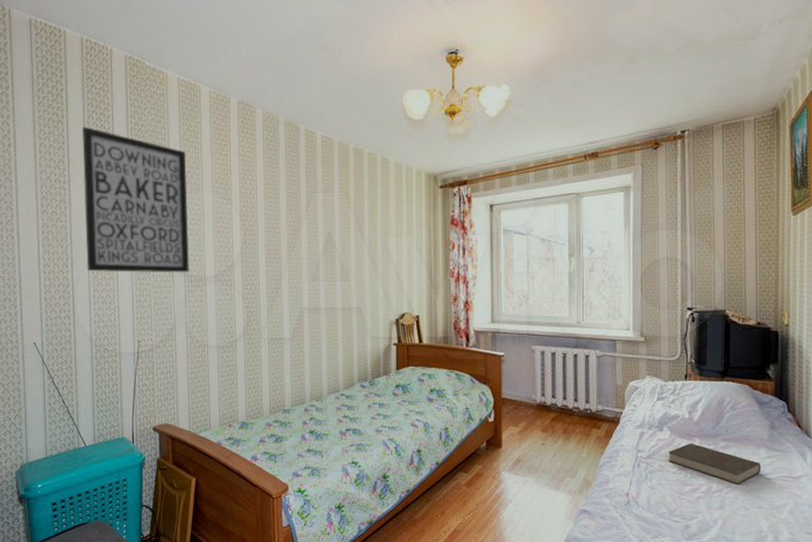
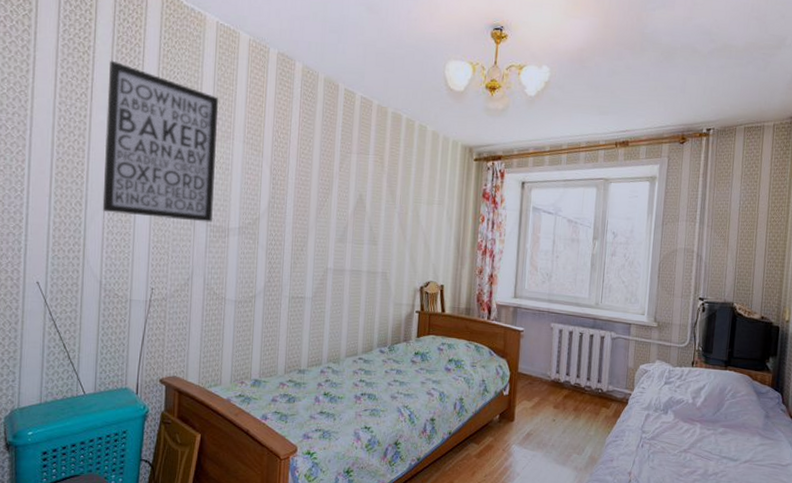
book: present [668,443,762,484] -> none [670,427,755,469]

